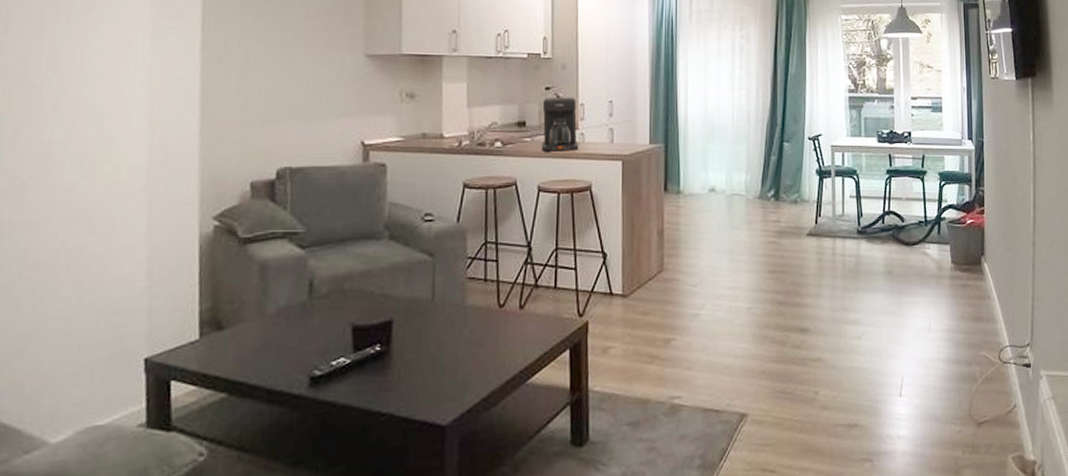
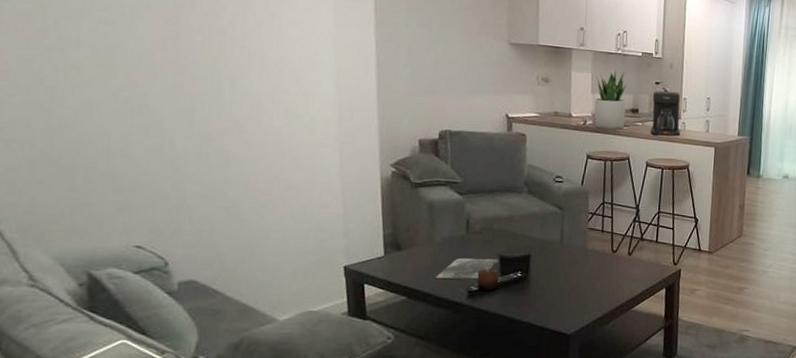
magazine: none [266,330,353,365] -> present [435,258,500,280]
candle: none [322,342,351,378] -> present [477,267,499,293]
planter: none [471,77,510,151] -> present [594,70,626,131]

